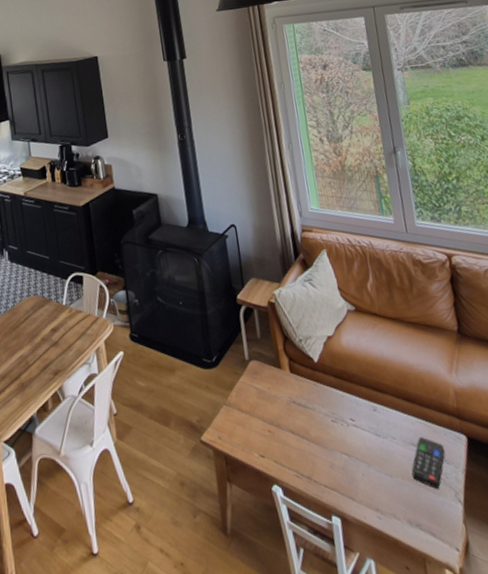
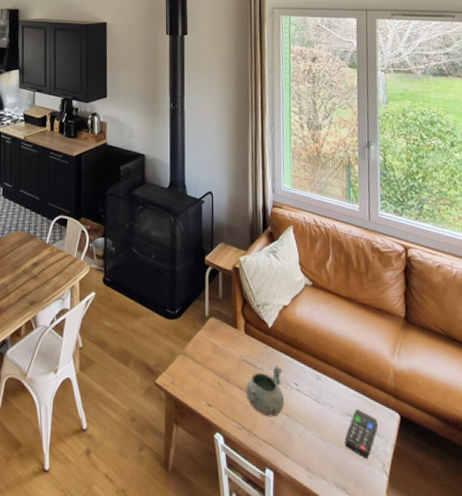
decorative bowl: none [299,403,343,460] -> present [245,366,285,418]

